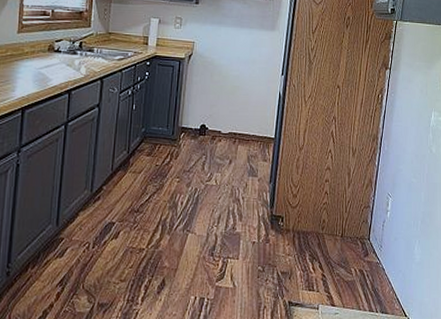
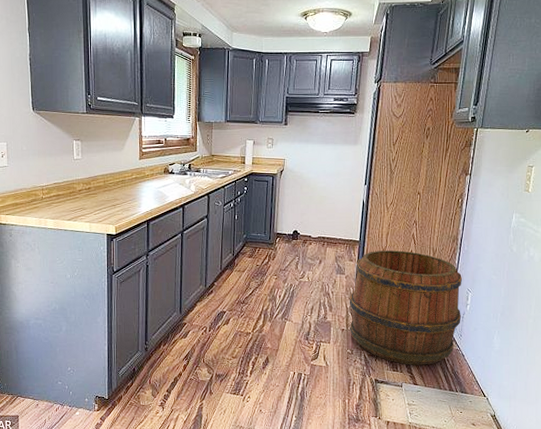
barrel: none [262,150,382,283] -> present [350,250,462,365]

